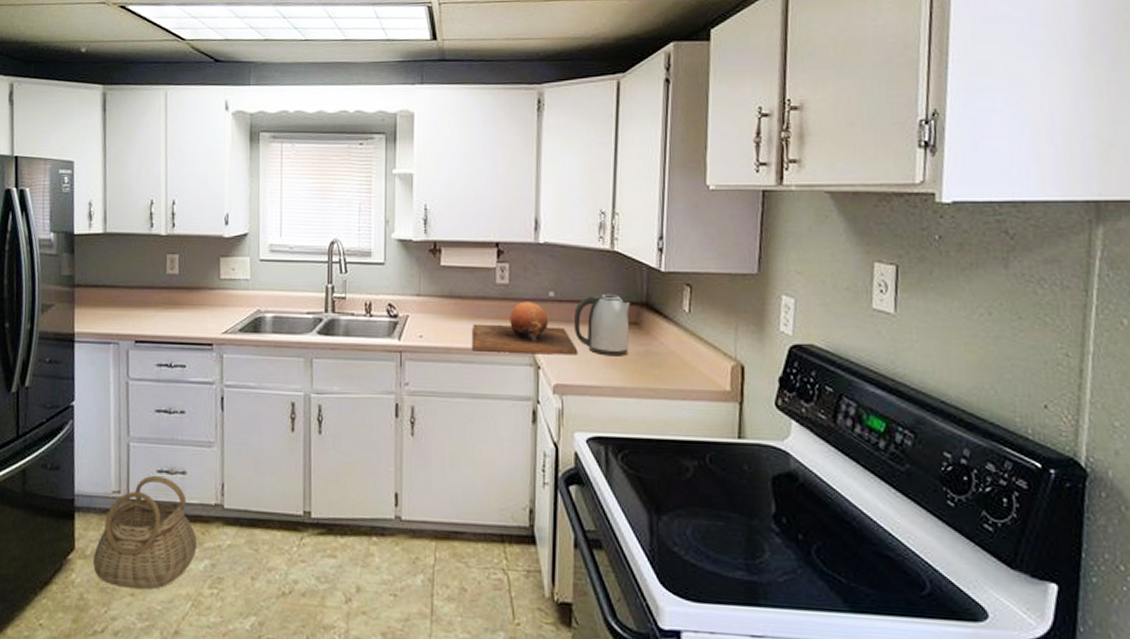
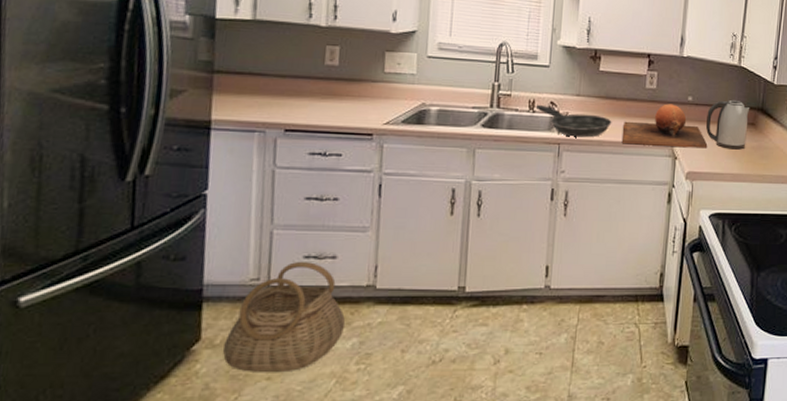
frying pan: none [372,308,459,344] -> present [535,105,612,138]

